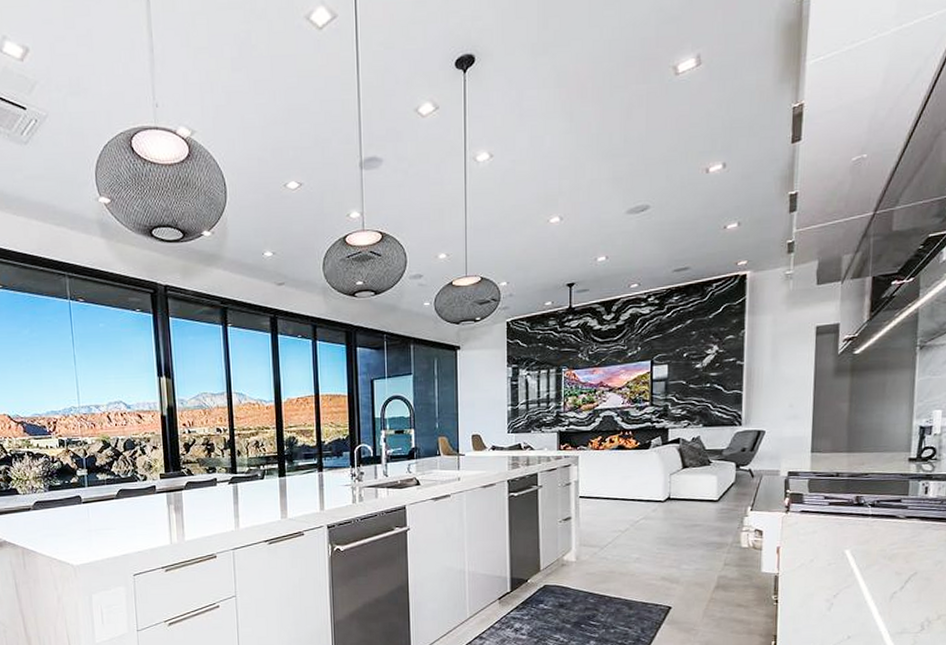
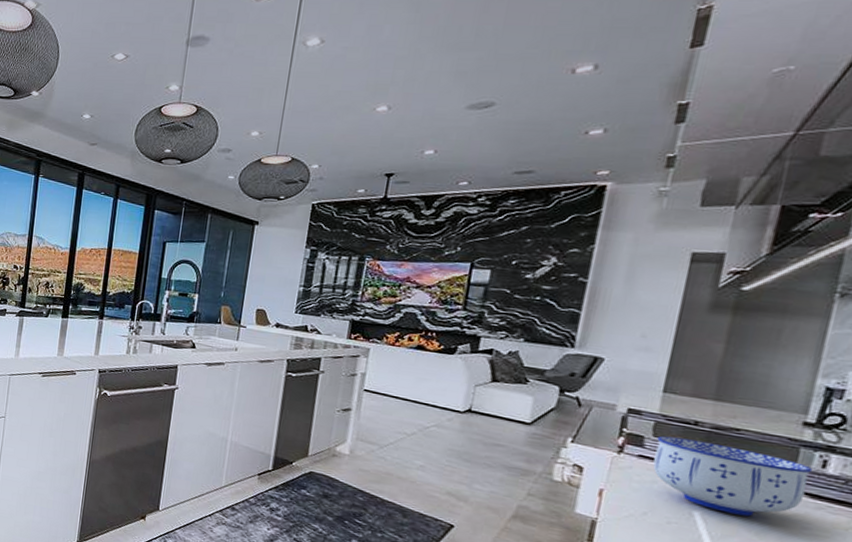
bowl: none [812,489,920,546] -> present [653,436,814,517]

